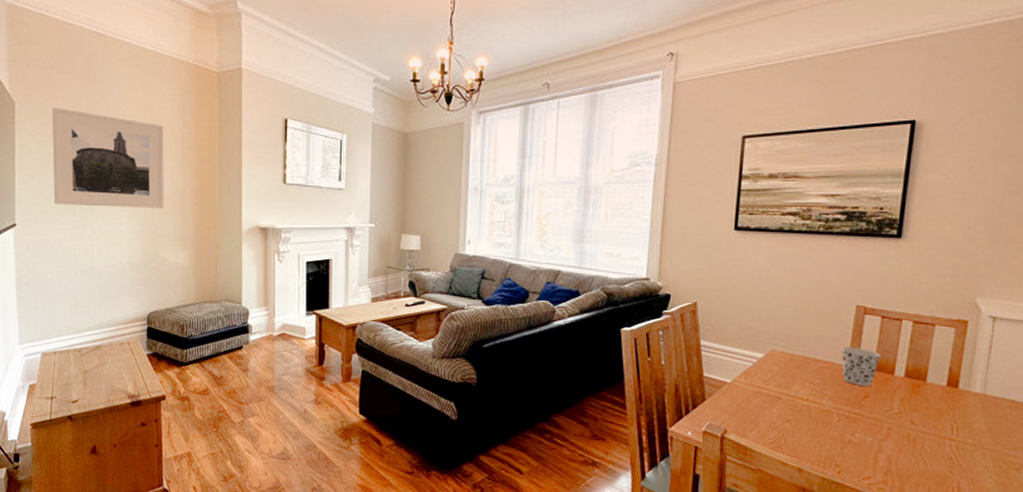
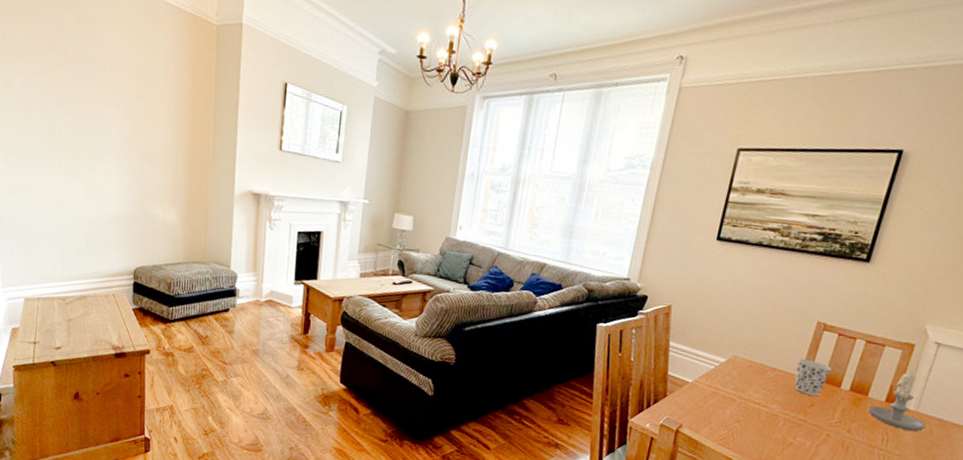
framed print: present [52,107,164,208] -> none [38,43,157,163]
candle: none [929,351,998,416] -> present [868,372,926,432]

